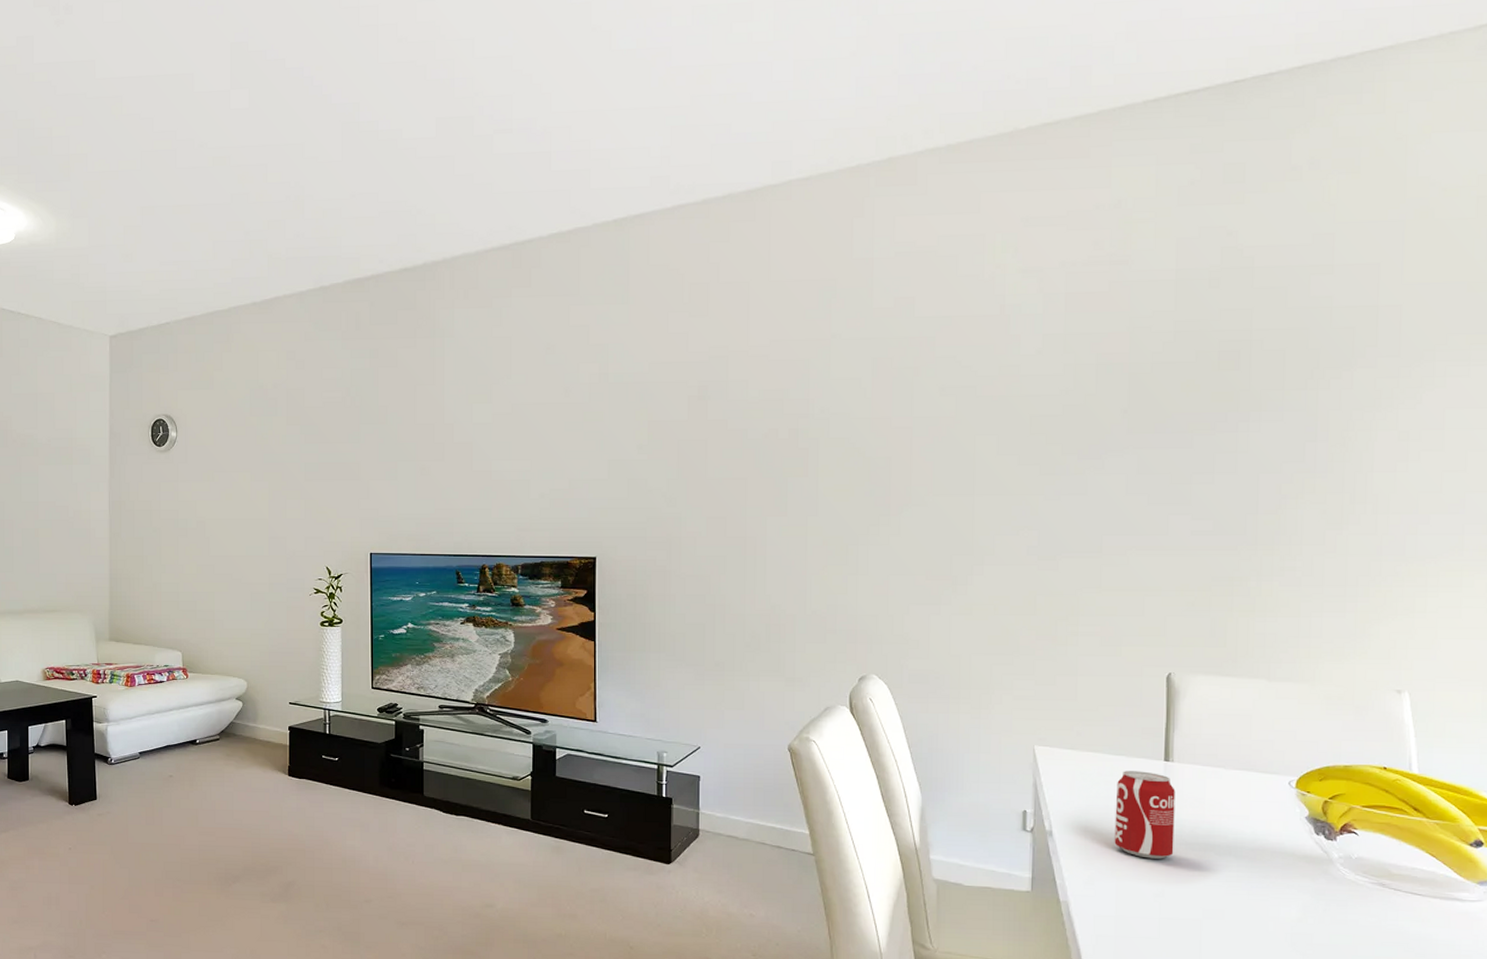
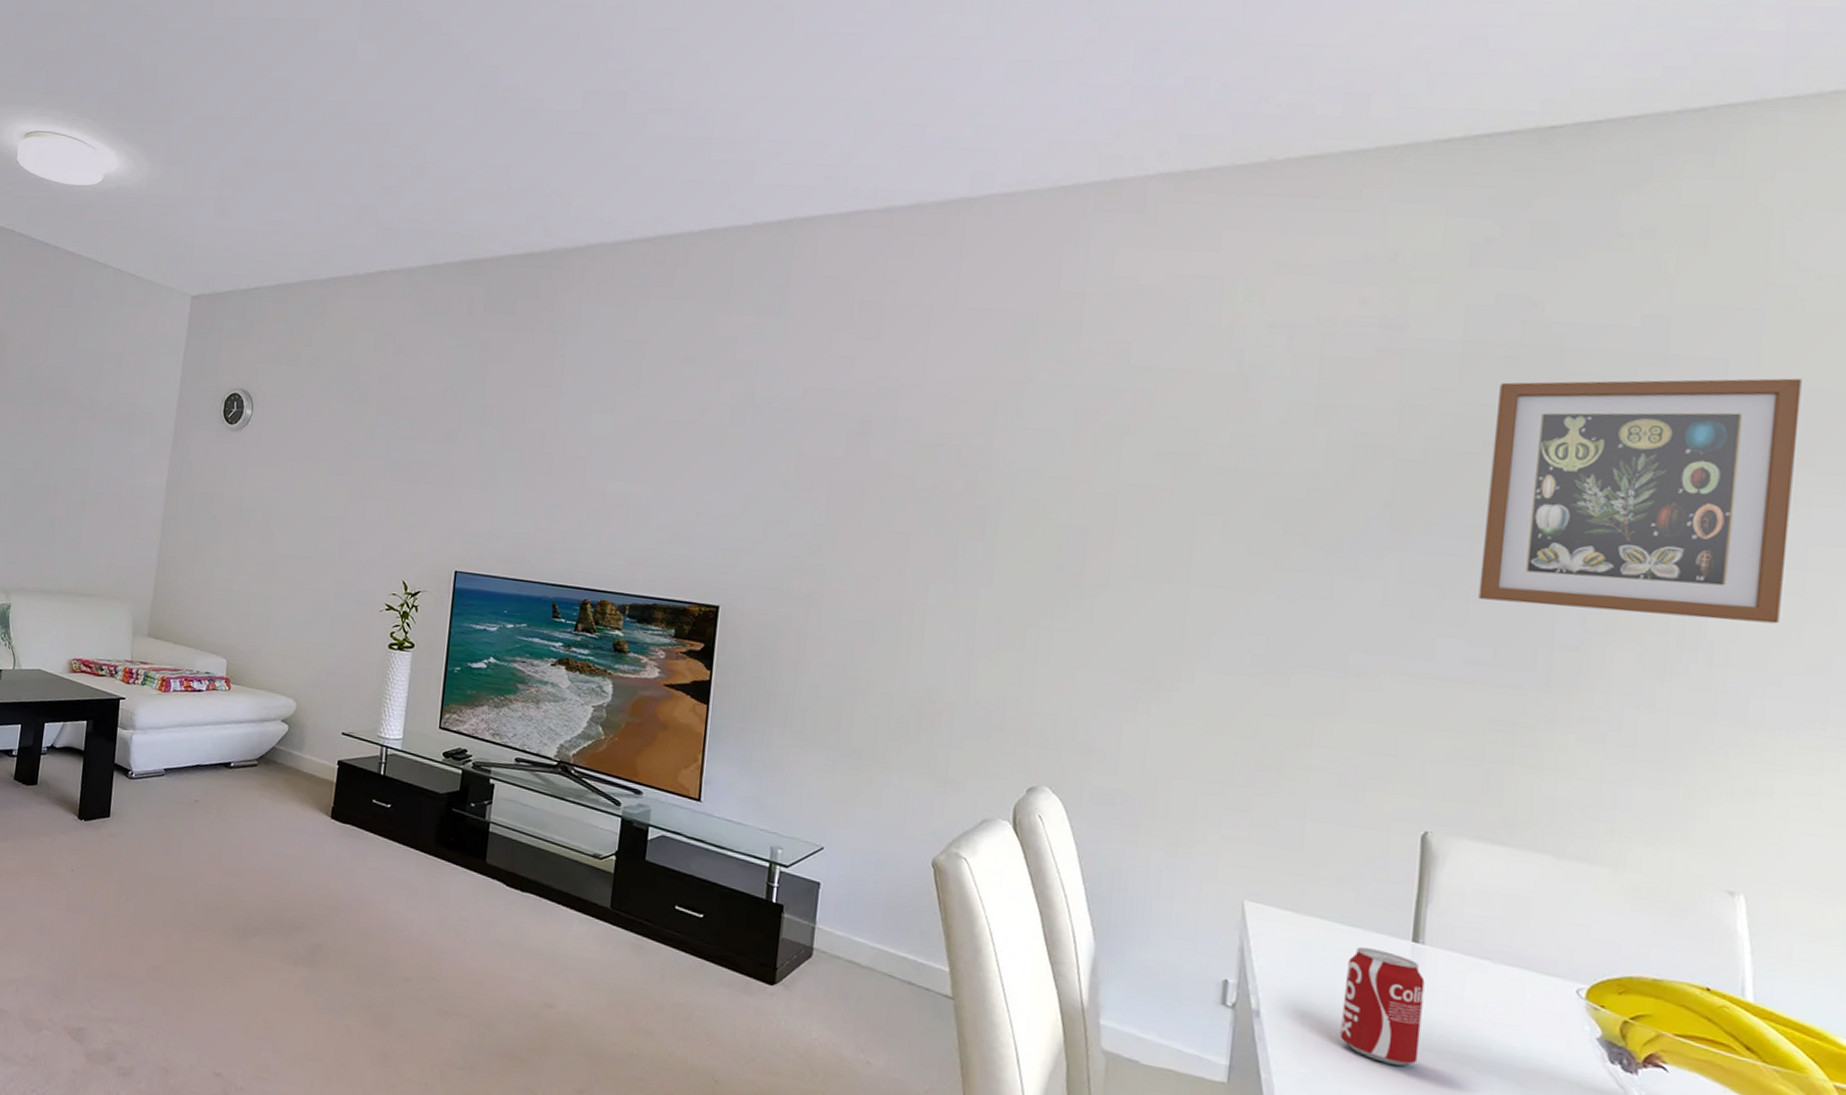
wall art: none [1199,274,1435,482] -> present [1478,378,1802,624]

